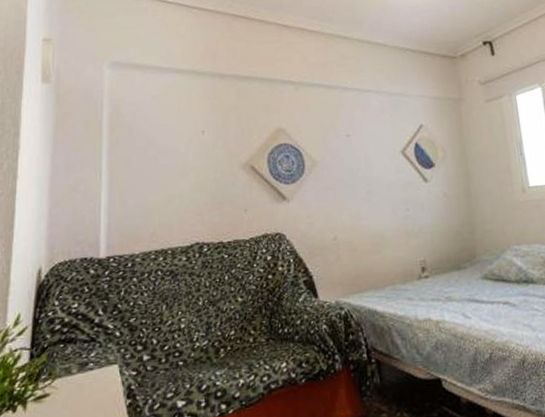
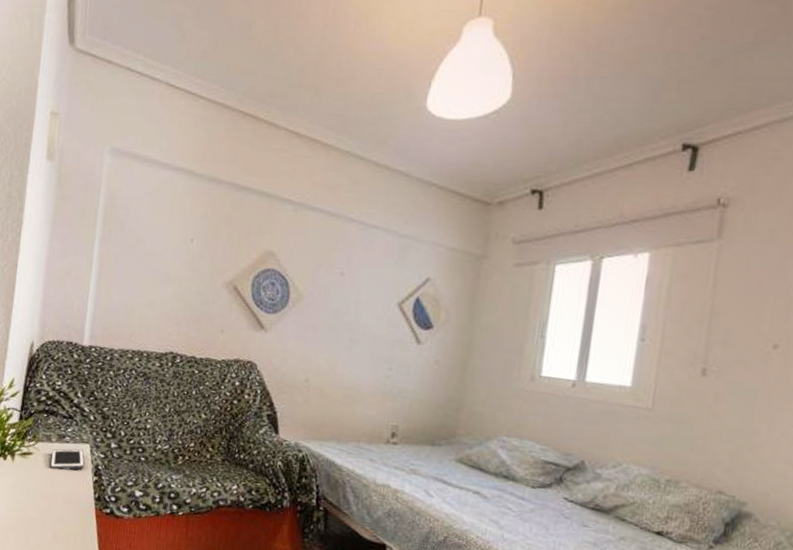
cell phone: none [72,372,114,406] -> present [50,448,85,470]

